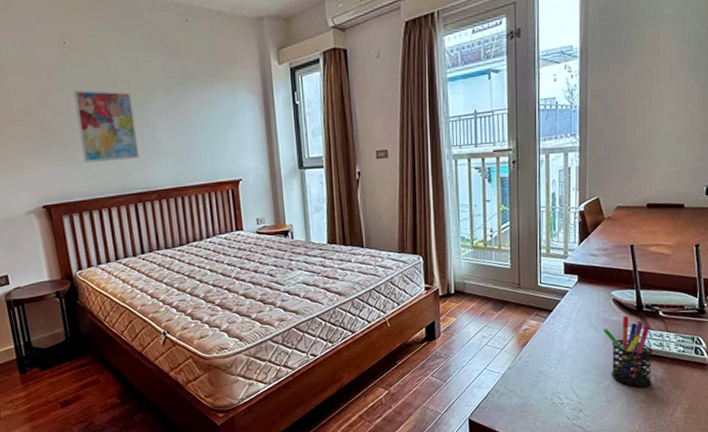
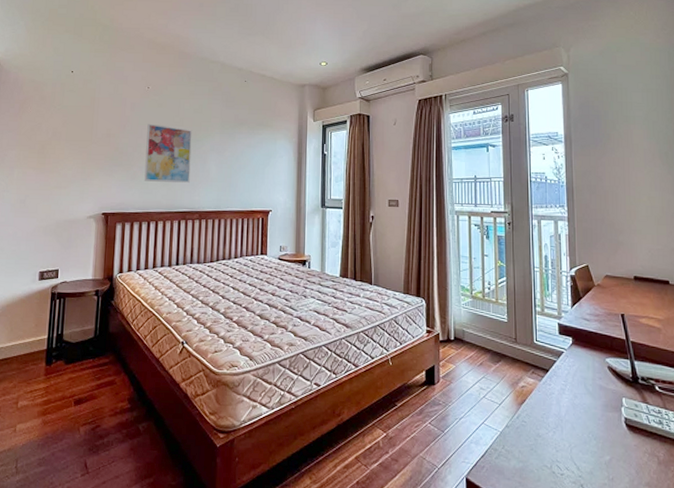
pen holder: present [603,316,653,388] -> none [601,386,655,468]

